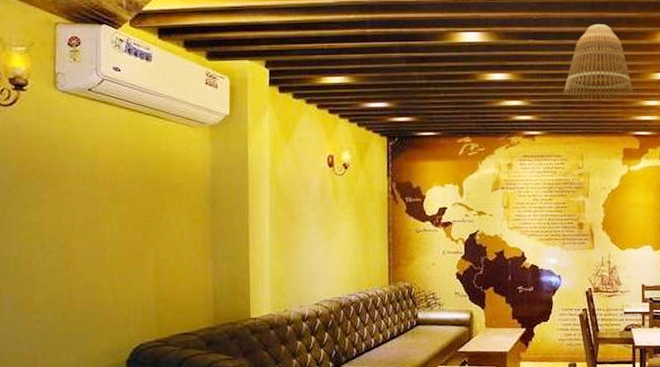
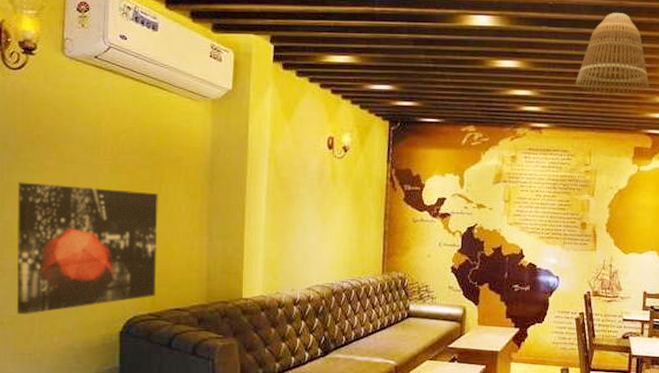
wall art: none [13,217,162,351] -> present [16,182,159,315]

